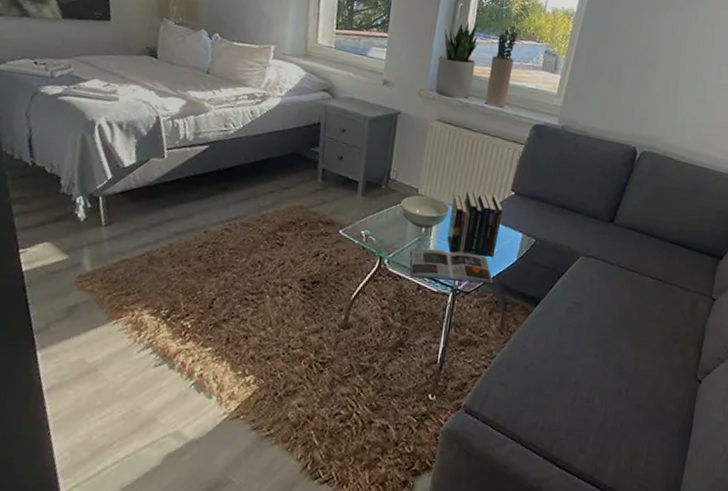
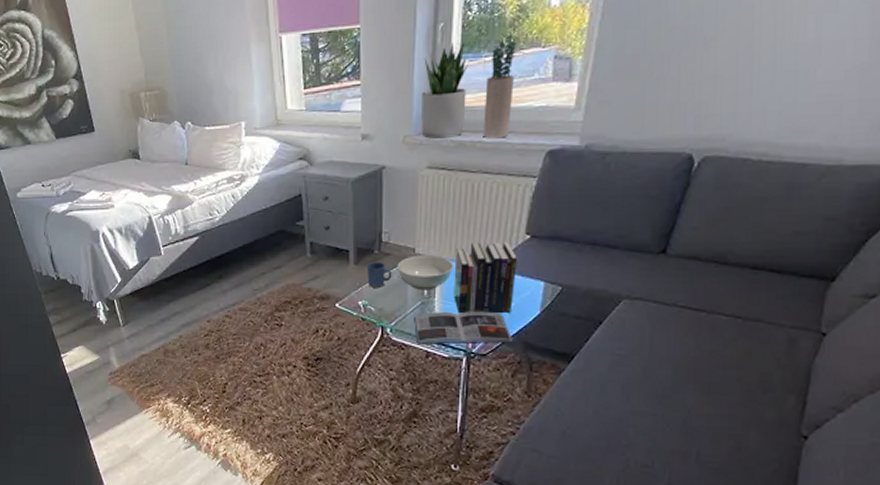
mug: none [372,195,396,220] -> present [366,262,392,288]

